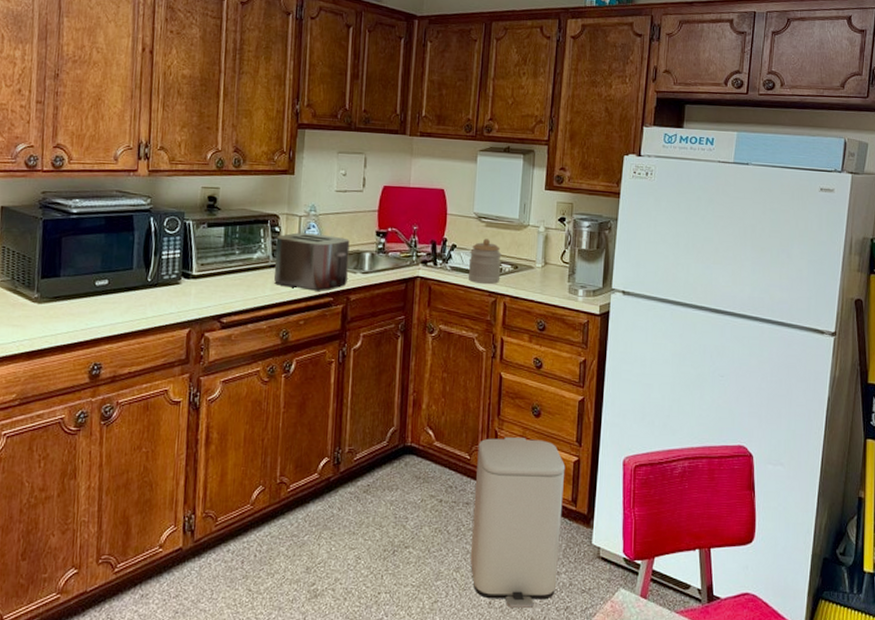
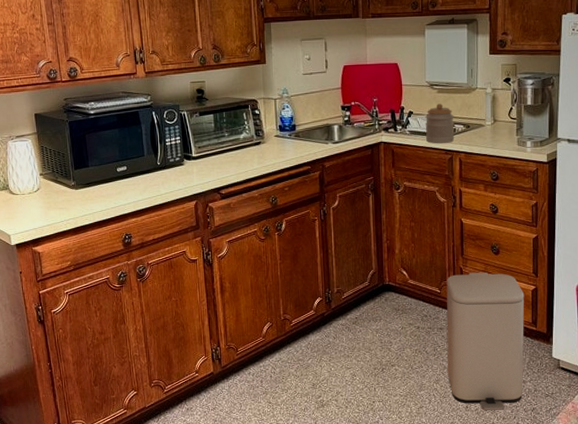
toaster: present [274,232,350,293] -> none [257,112,321,163]

